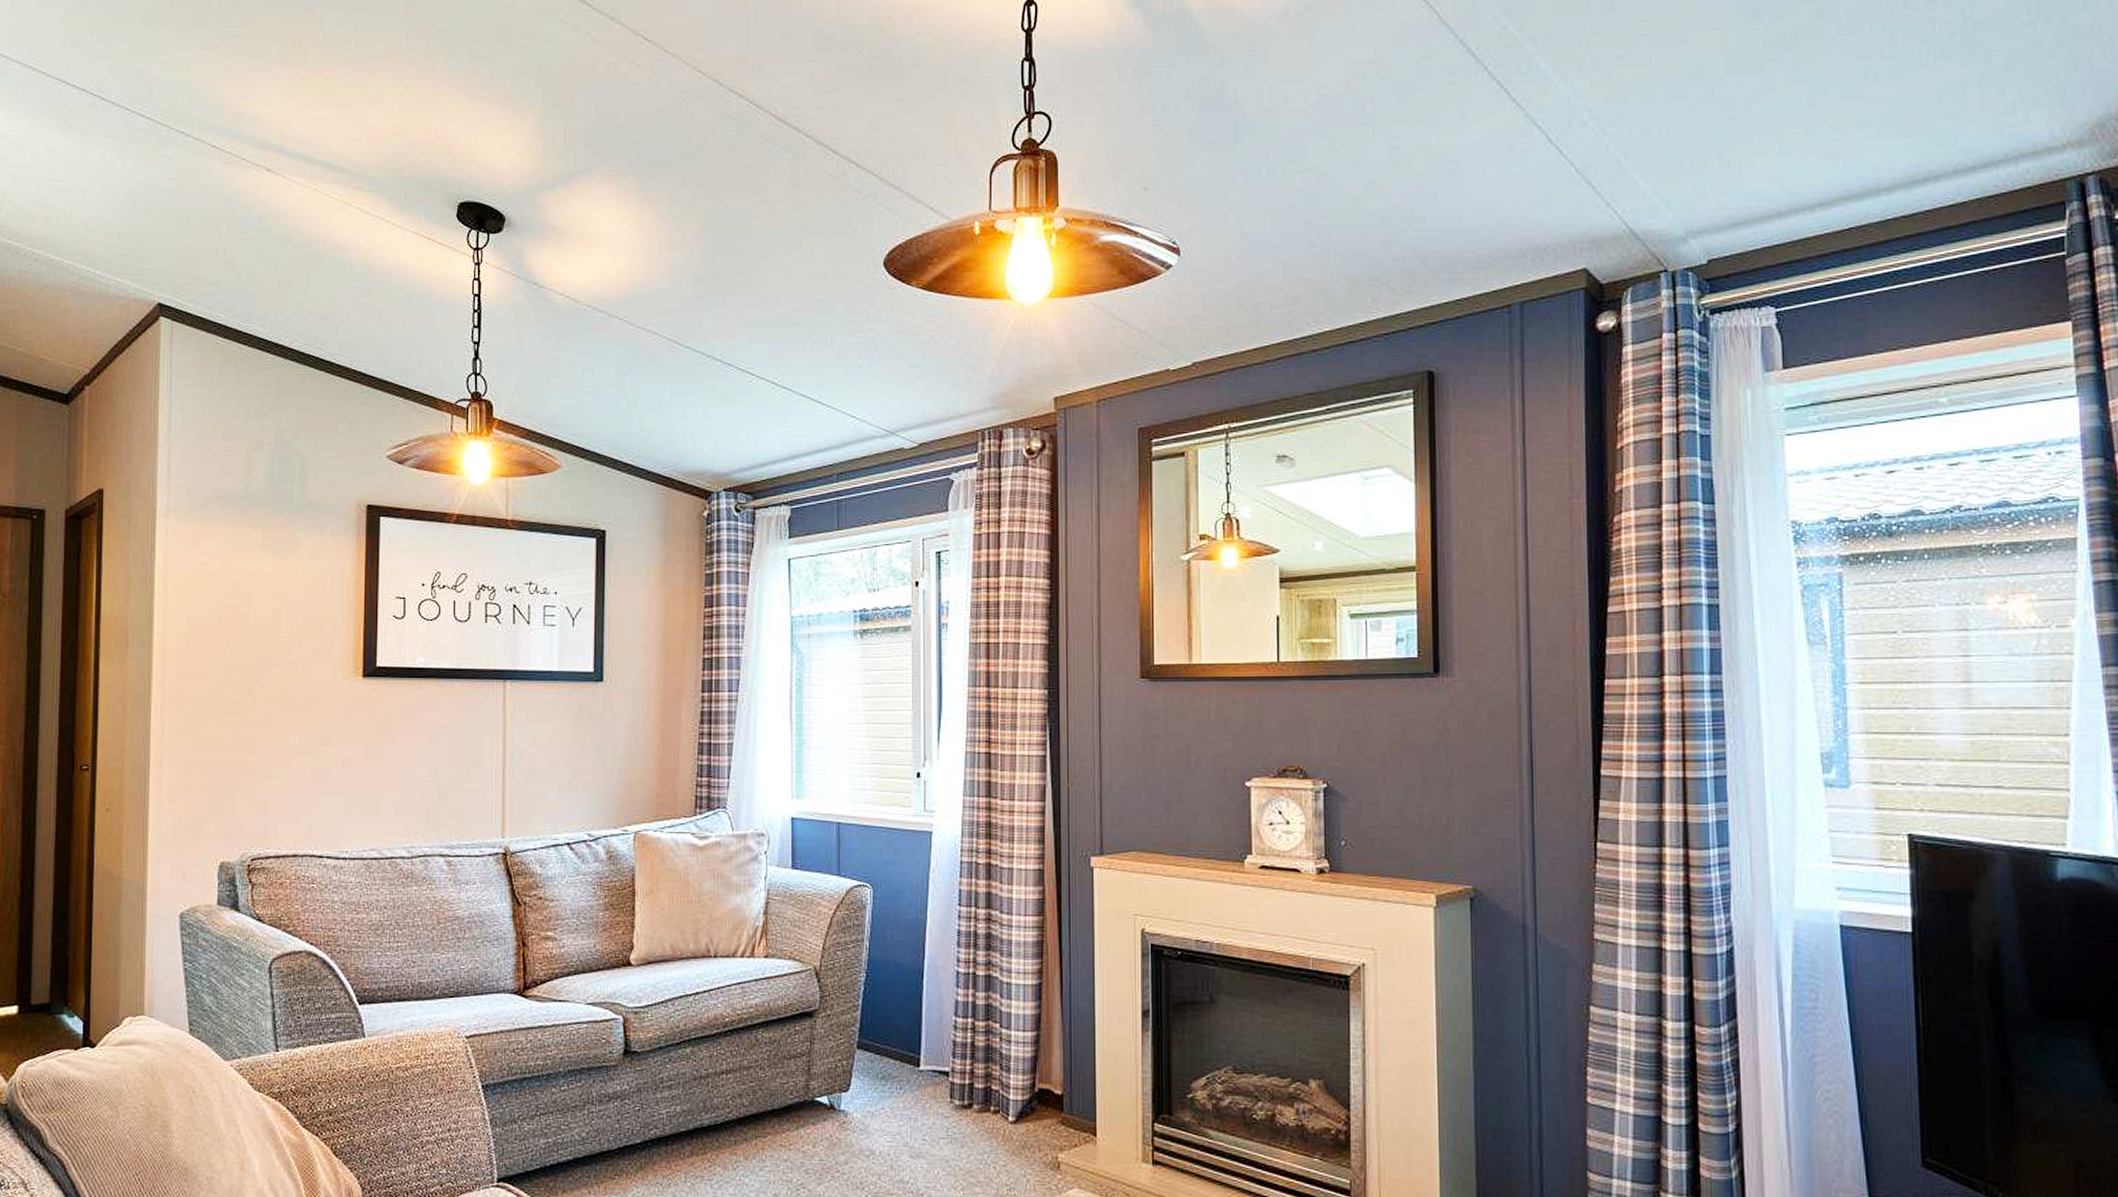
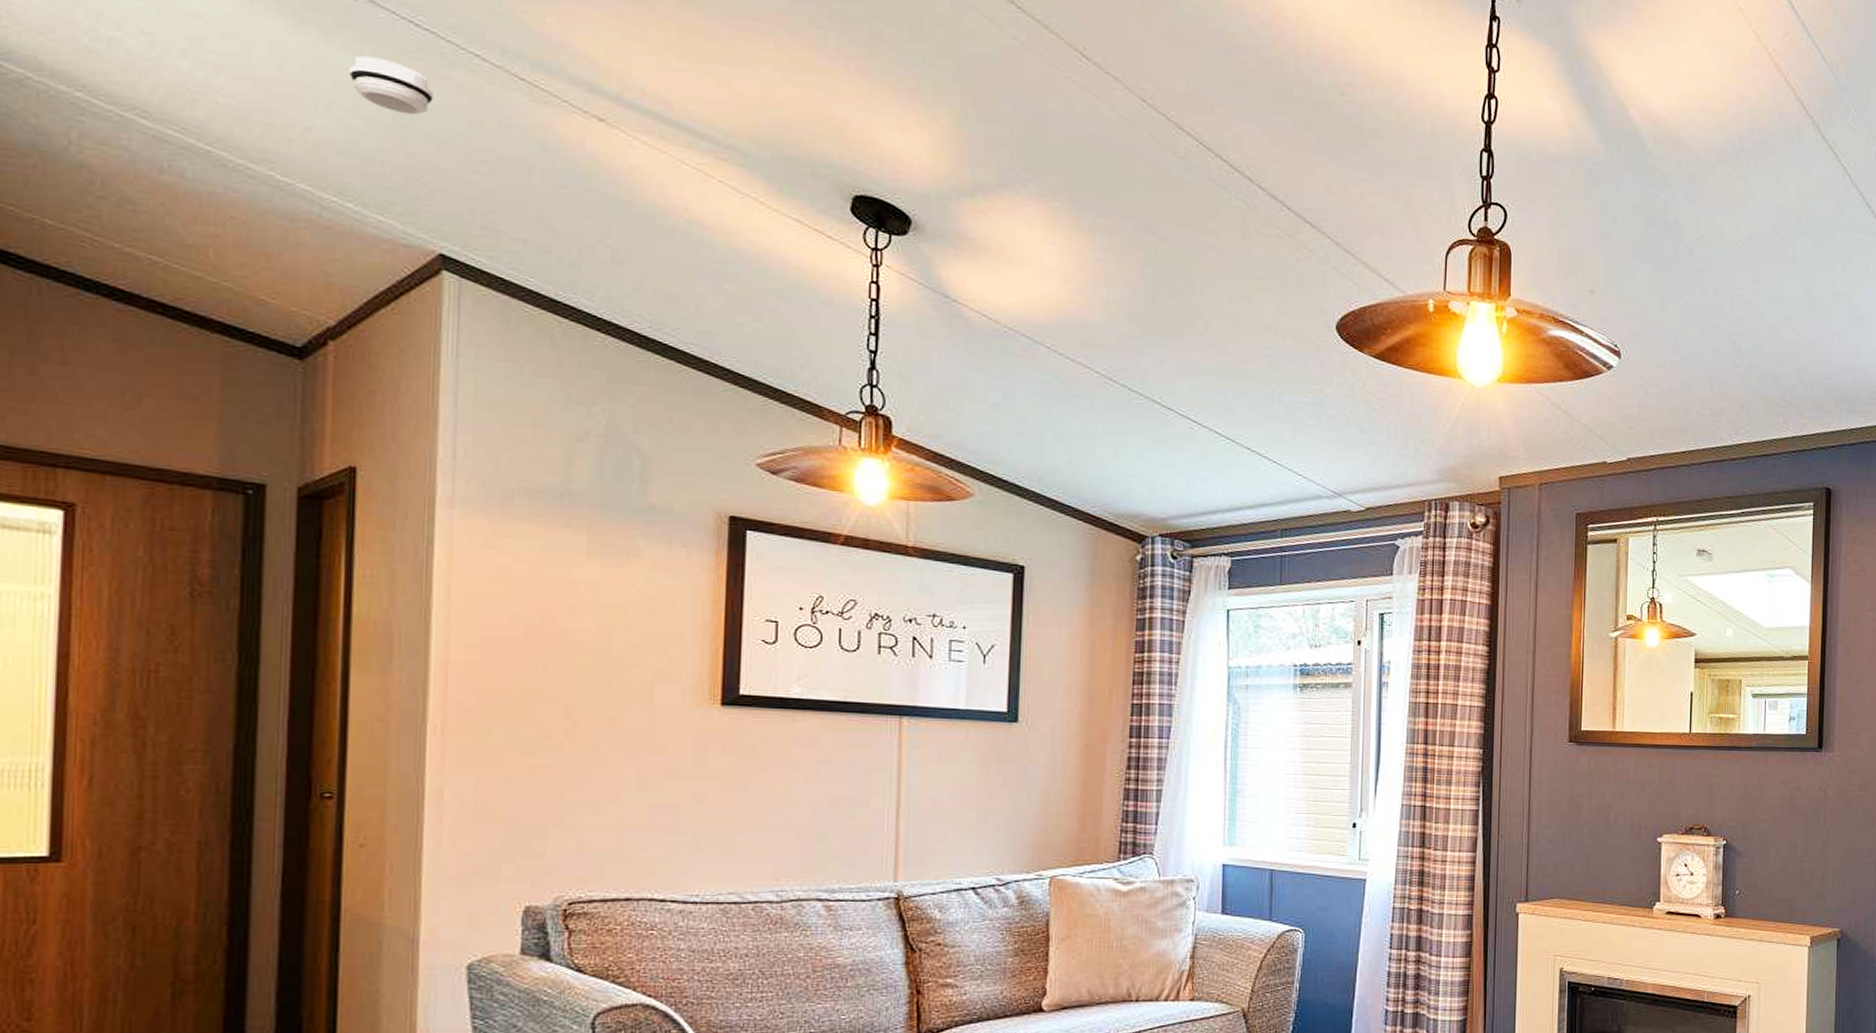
smoke detector: none [98,147,153,191] -> present [349,55,433,116]

